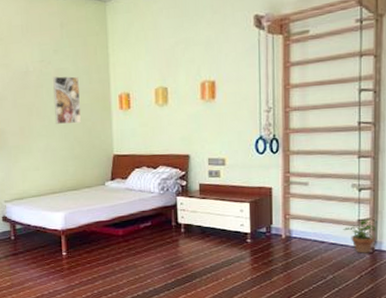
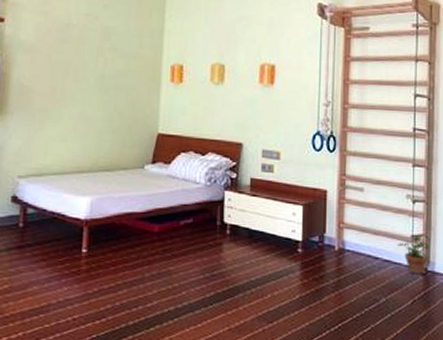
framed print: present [53,76,81,124] -> none [95,34,128,92]

